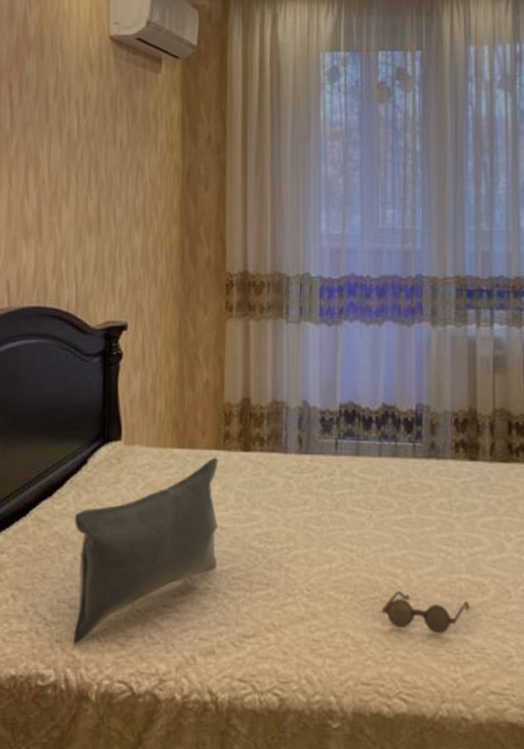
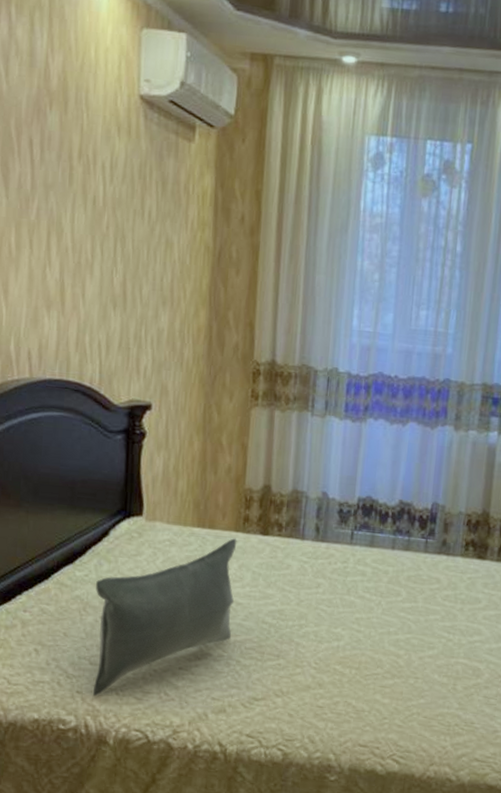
eyeglasses: present [381,591,470,634] -> none [382,669,464,709]

